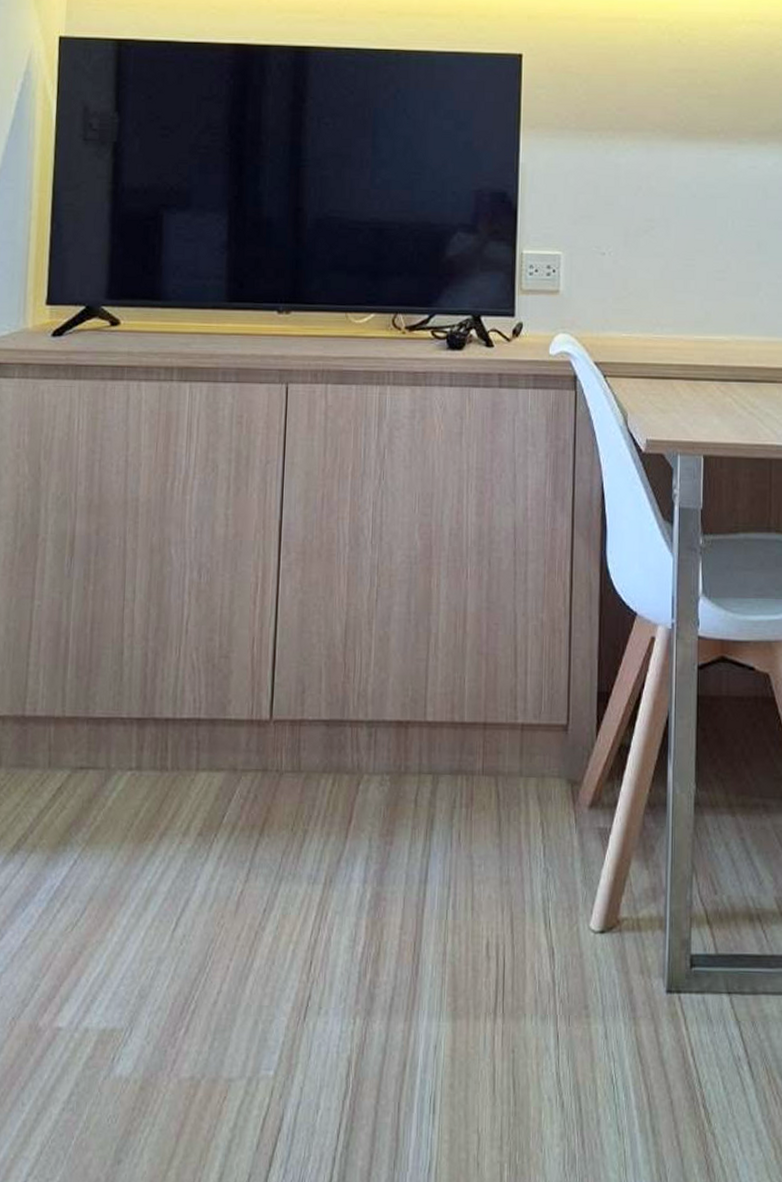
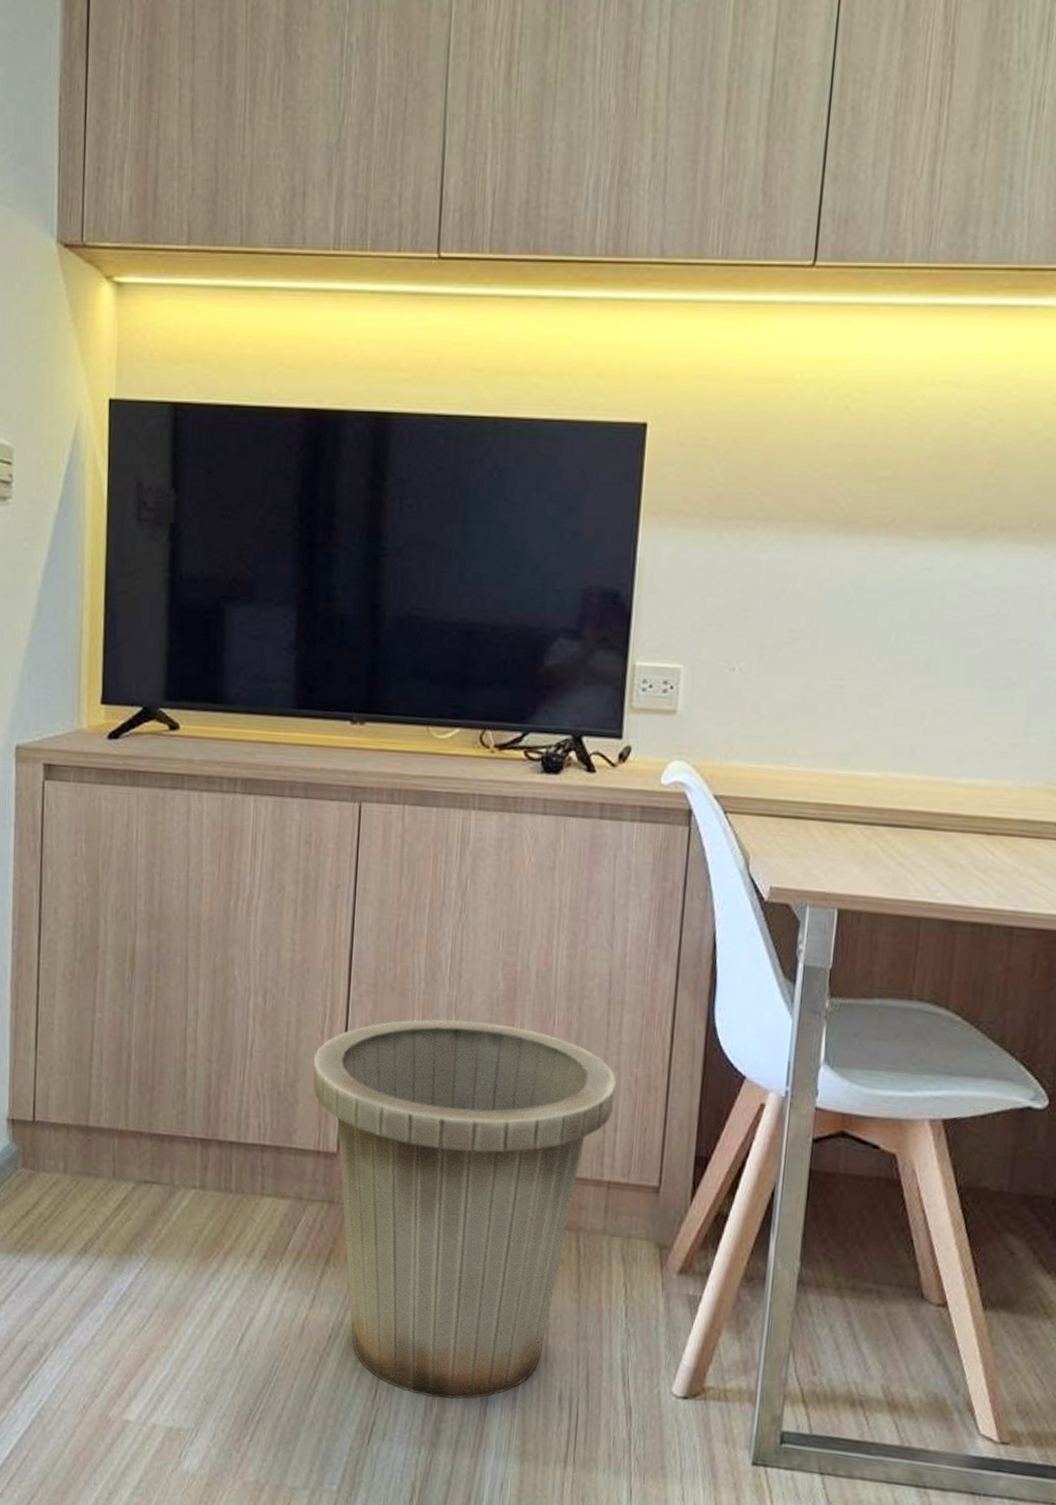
trash can: none [246,580,524,962] -> present [313,1019,616,1400]

